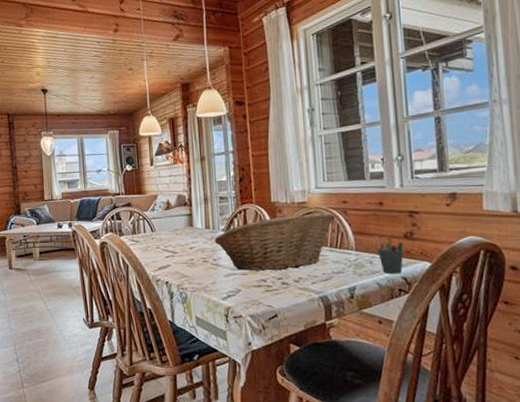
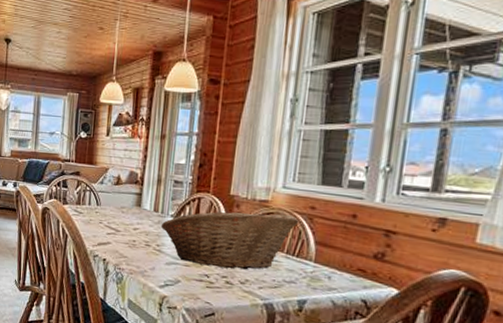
pen holder: present [376,237,405,274] -> none [339,251,373,296]

